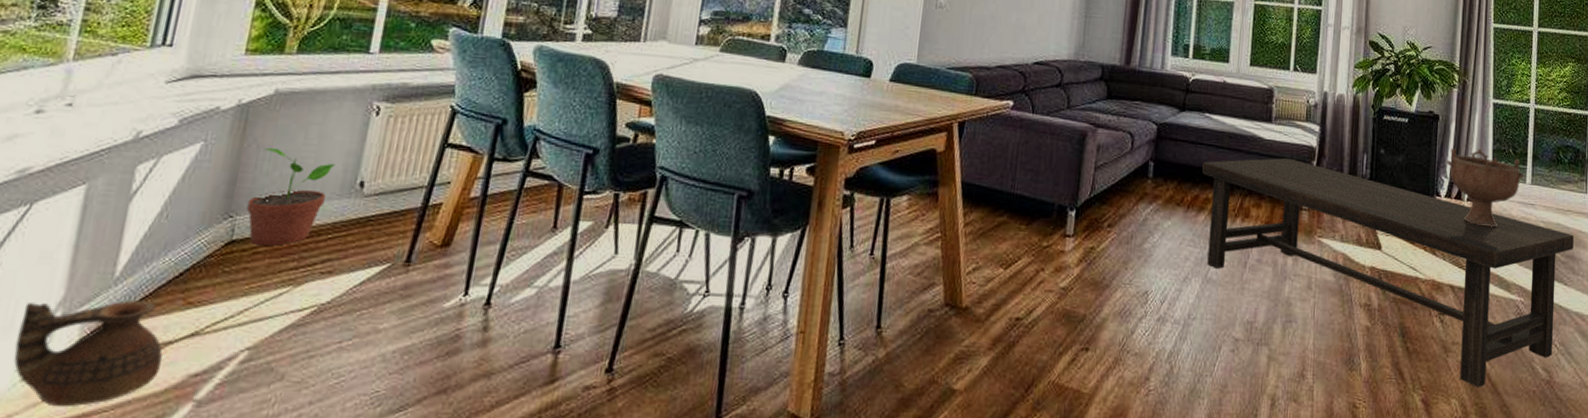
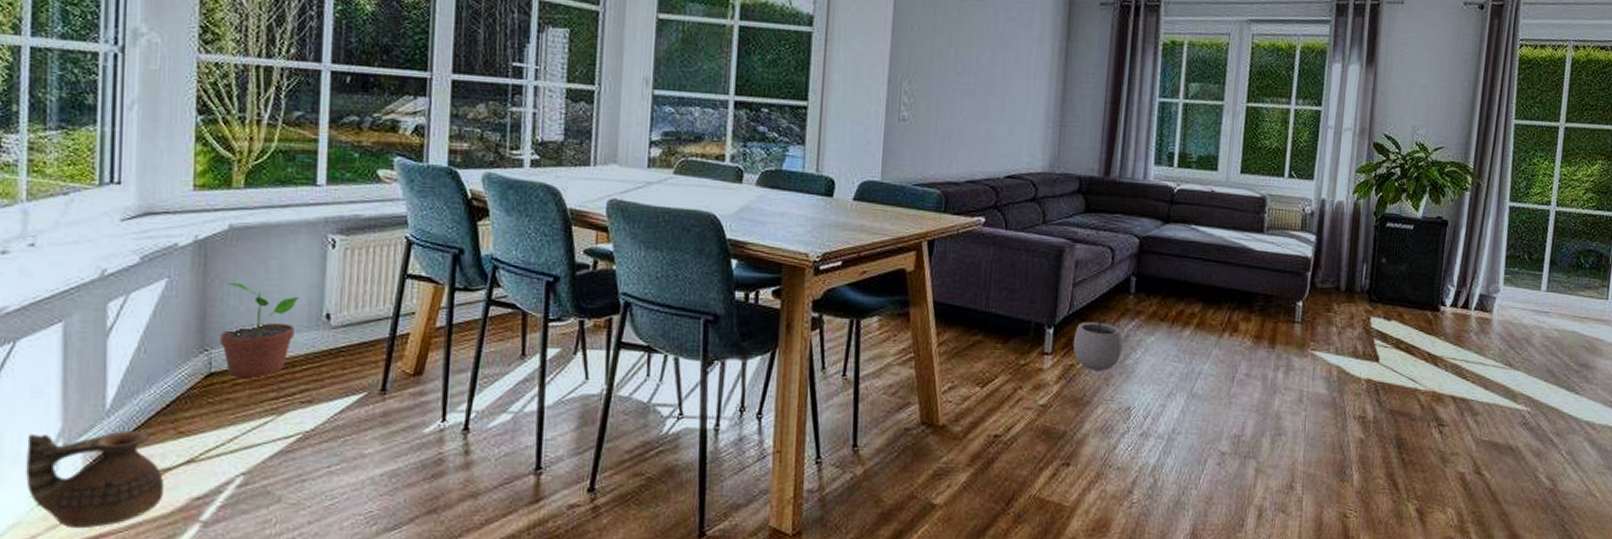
plant pot: none [1093,193,1141,254] -> present [1072,310,1123,371]
coffee table: present [1202,158,1574,388] -> none [1188,269,1590,498]
decorative bowl: present [1447,147,1524,227] -> none [1454,254,1540,337]

